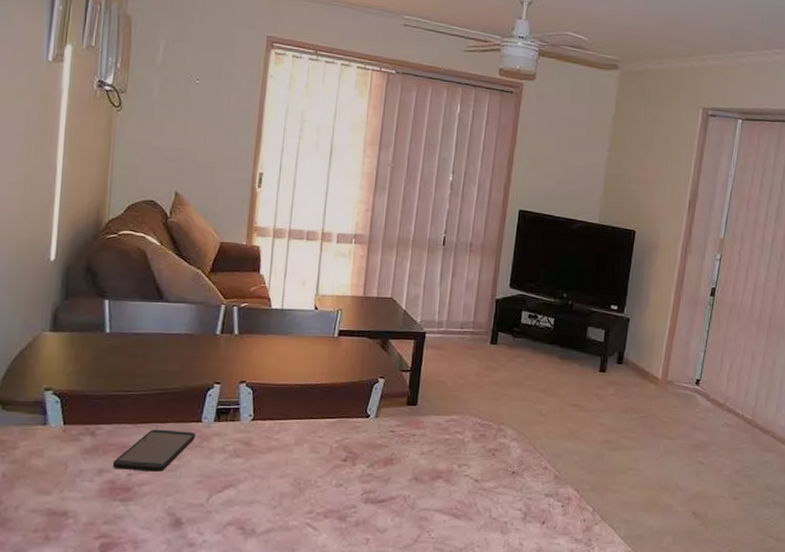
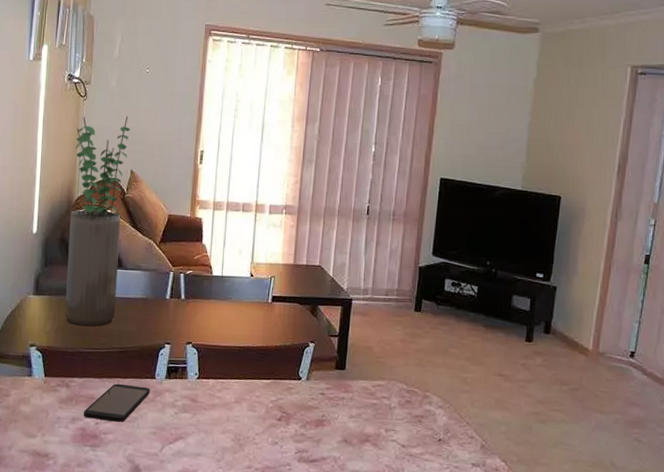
vase: none [91,129,175,367] -> present [65,116,130,327]

